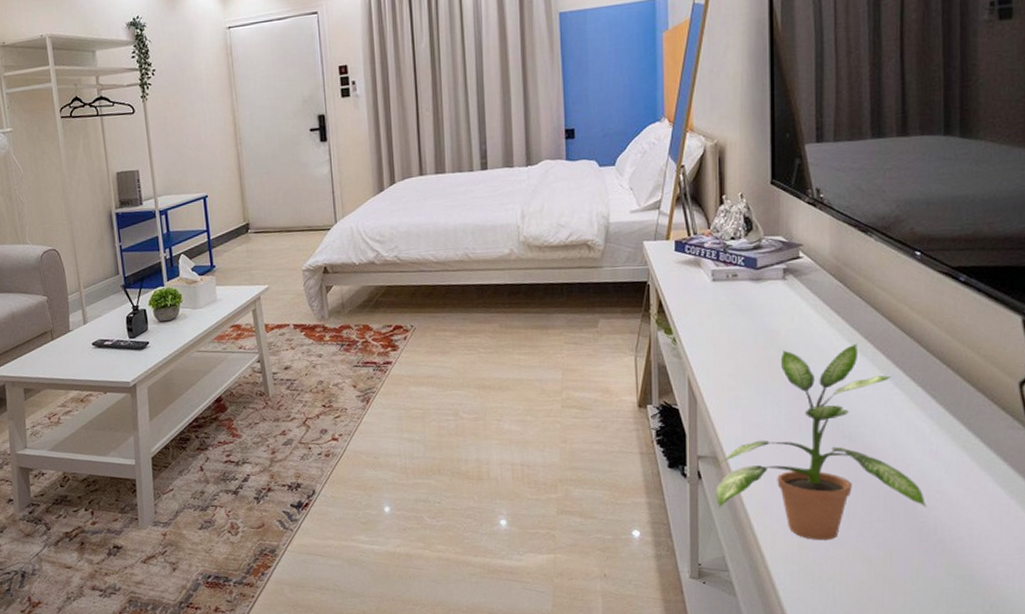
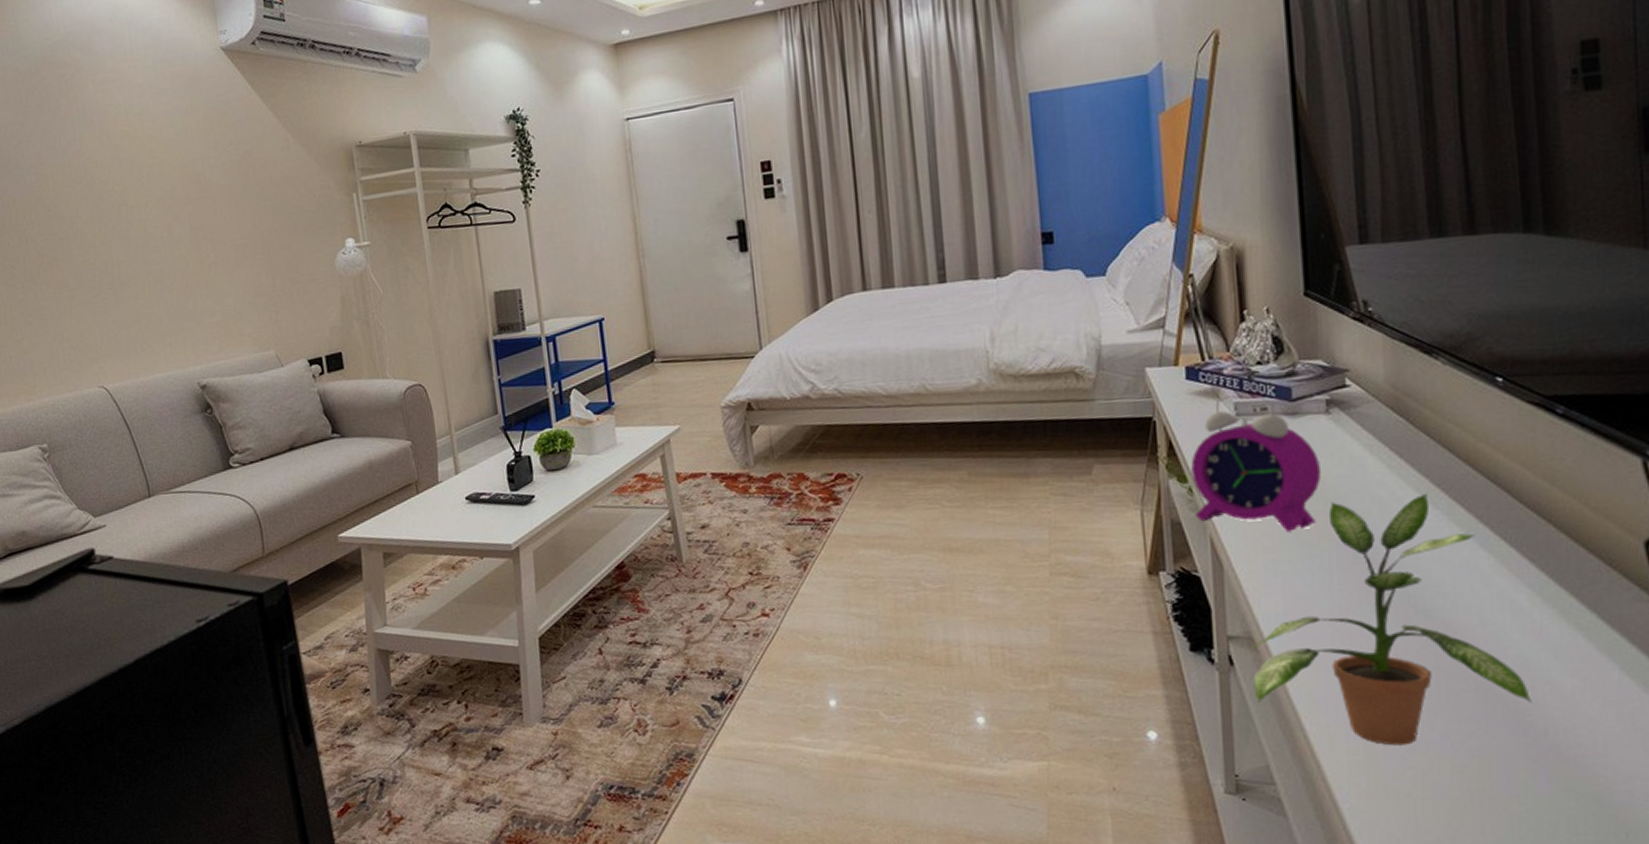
alarm clock: none [676,264,776,374] -> present [1191,395,1321,532]

